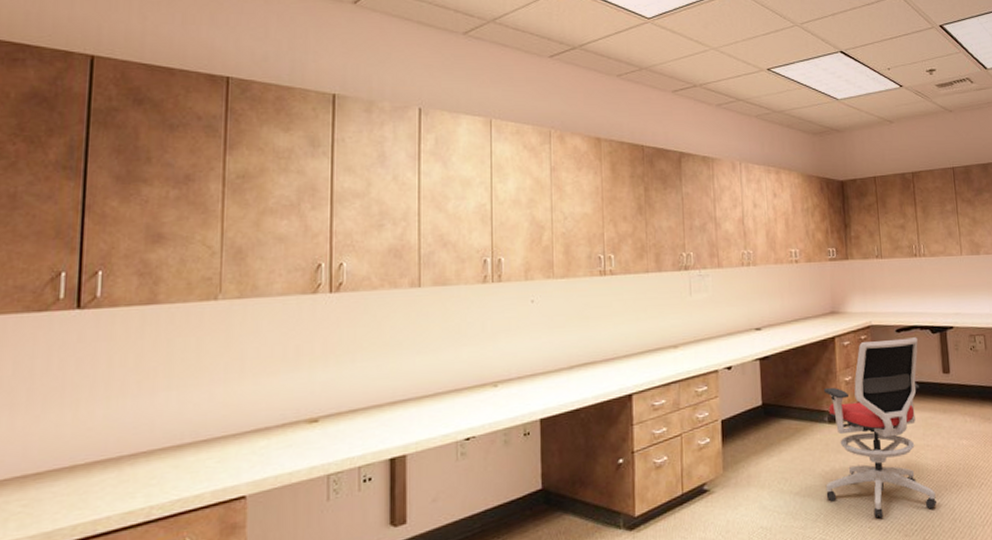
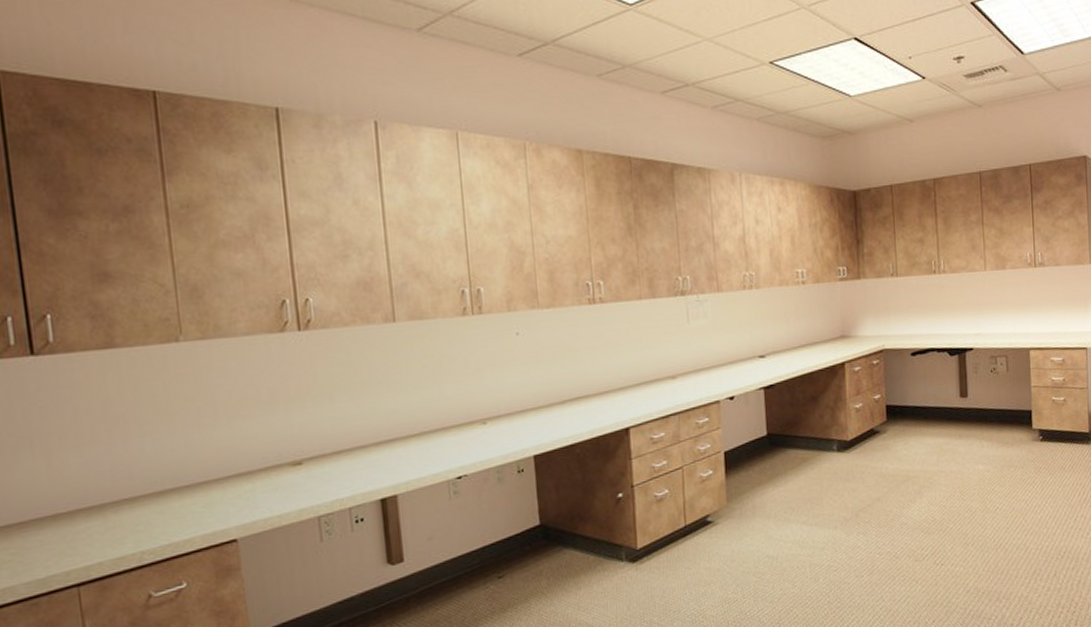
office chair: present [823,337,936,518] -> none [832,360,949,545]

